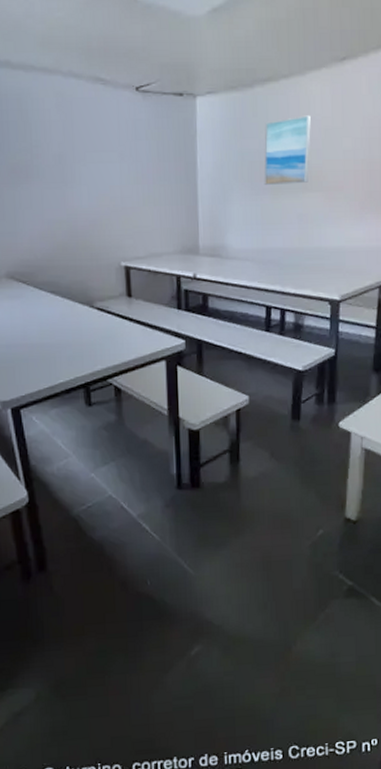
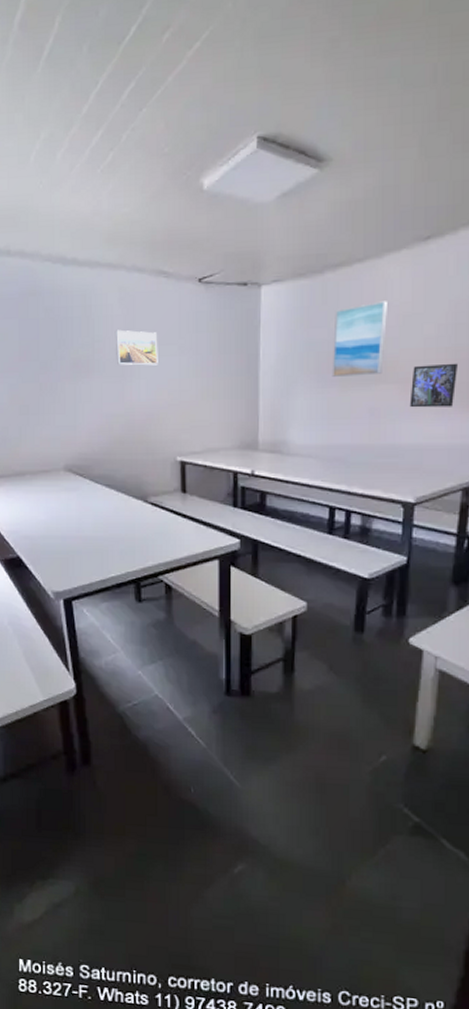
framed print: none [53,135,99,172] -> present [115,329,158,366]
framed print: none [332,173,372,214] -> present [409,363,457,408]

